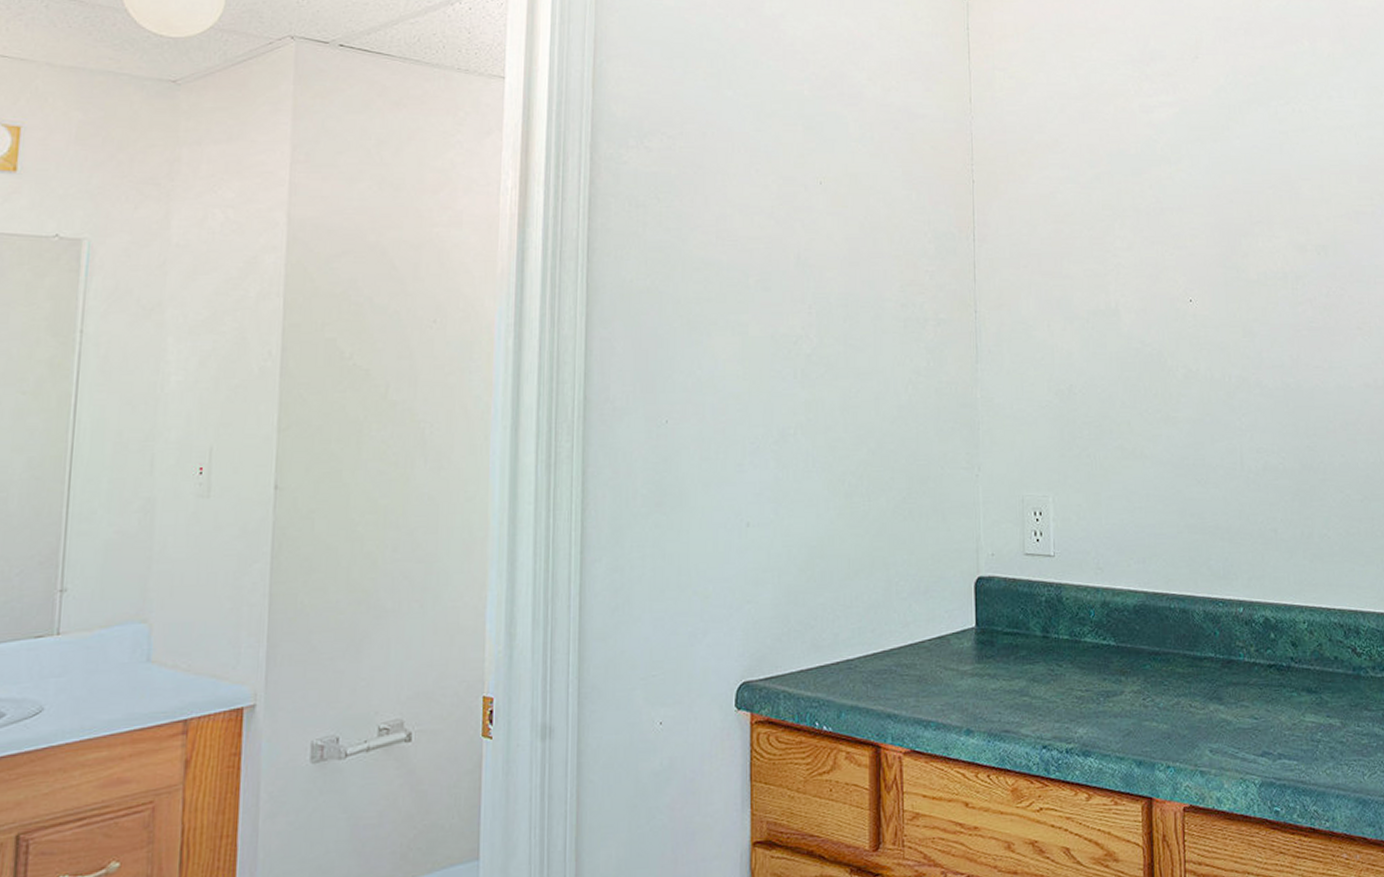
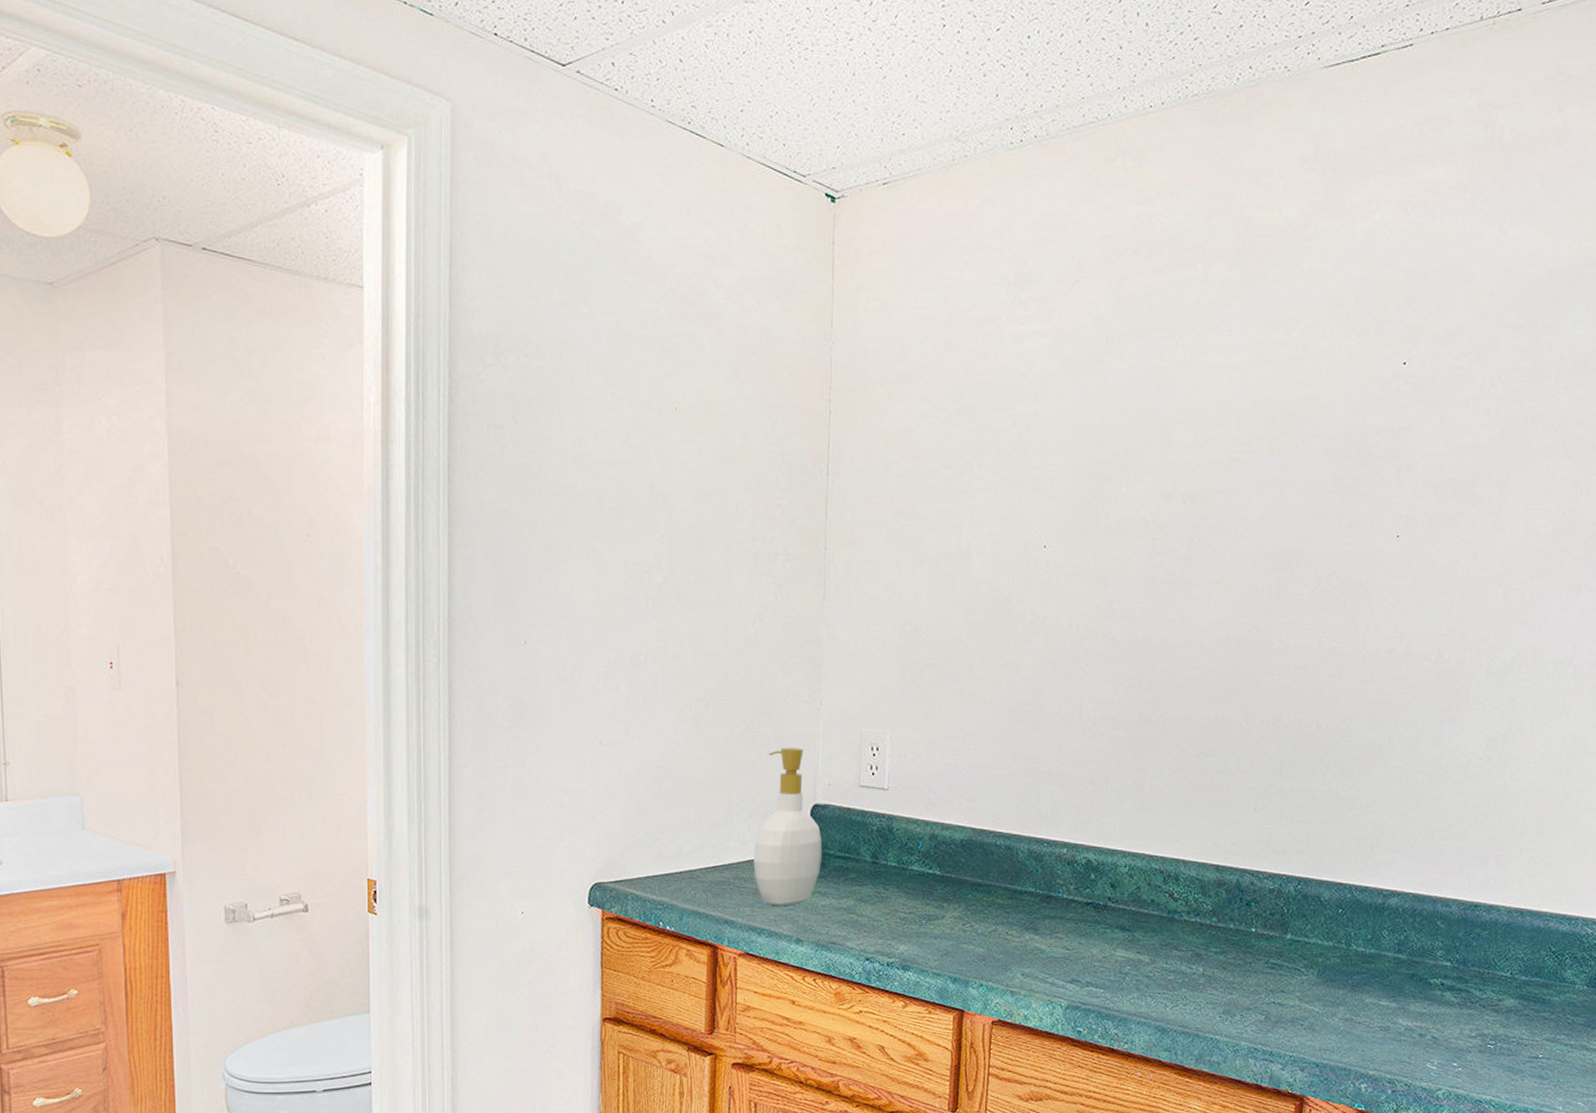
soap bottle: none [916,517,990,694] -> present [753,747,823,907]

